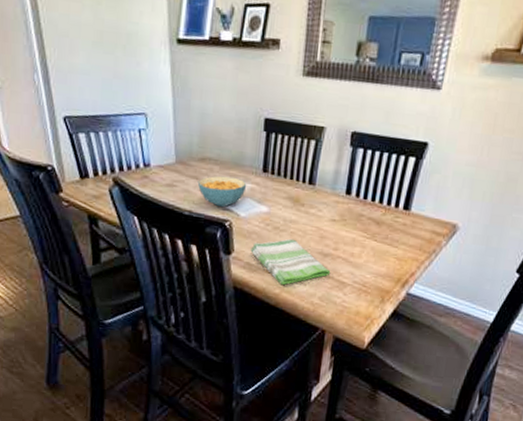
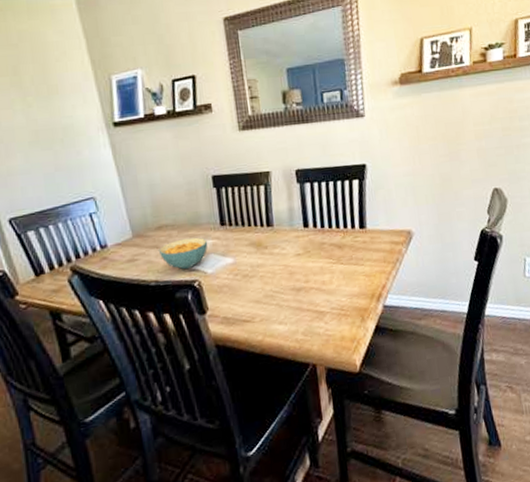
dish towel: present [250,238,331,286] -> none [224,282,308,331]

